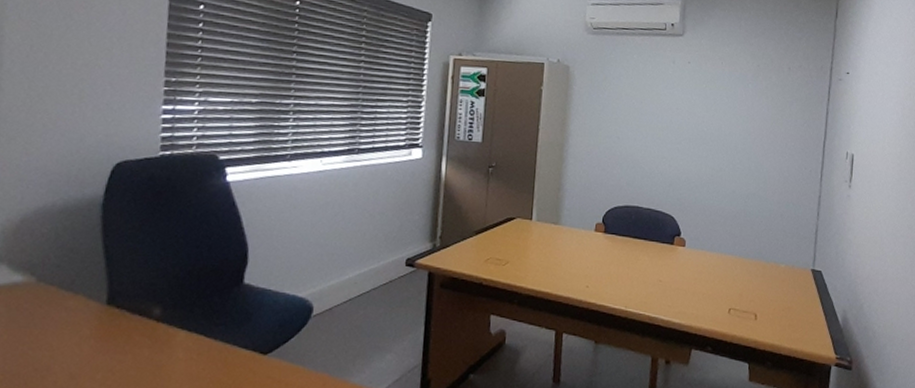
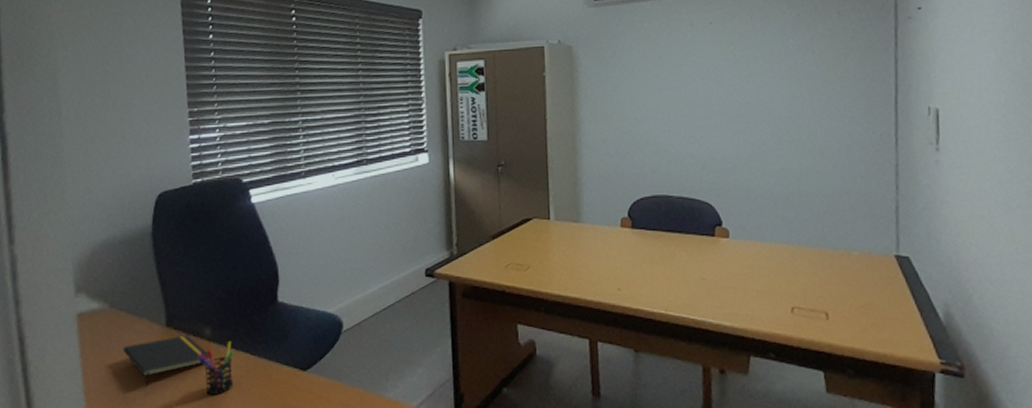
notepad: none [47,314,157,371] -> present [123,335,211,388]
pen holder: none [140,321,186,379] -> present [196,340,234,396]

